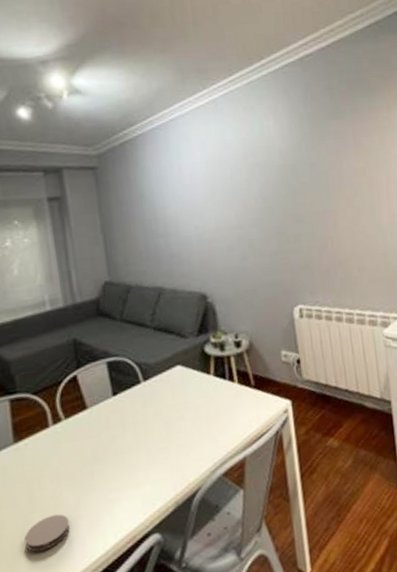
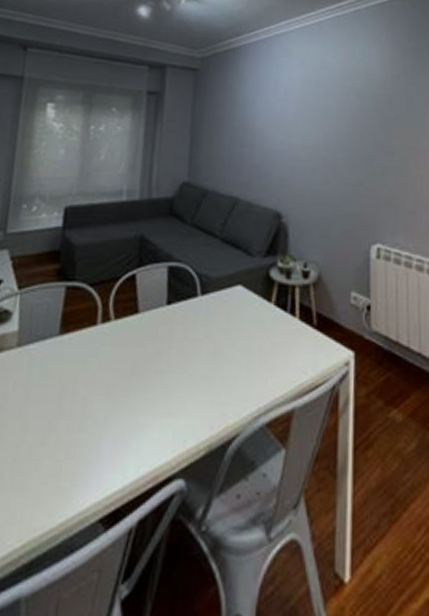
coaster: present [24,514,70,552] -> none [42,427,93,468]

